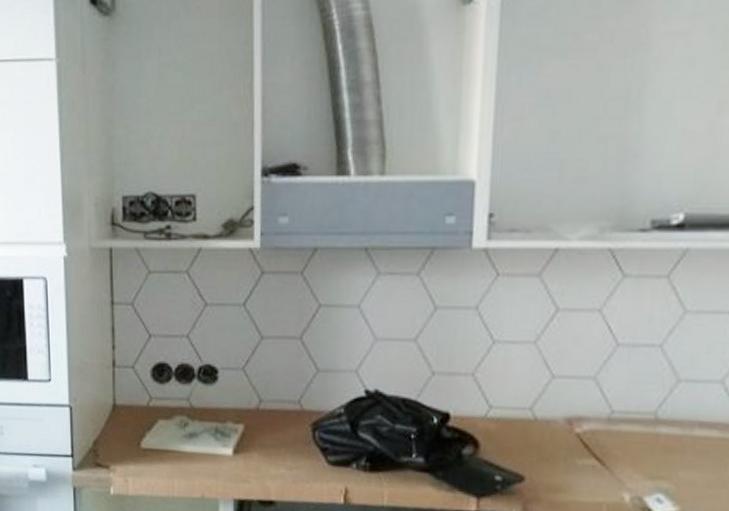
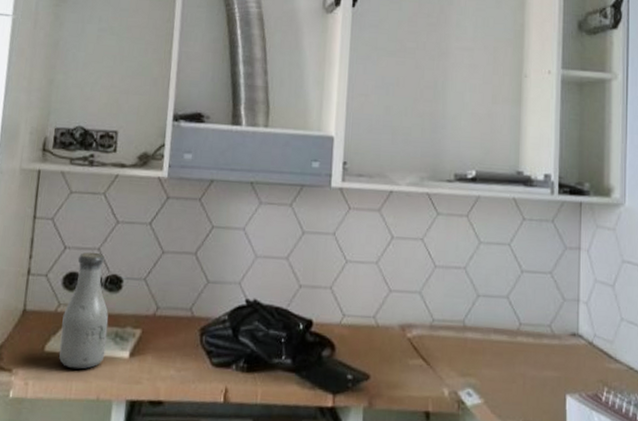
bottle: none [156,339,207,467] -> present [58,252,109,370]

